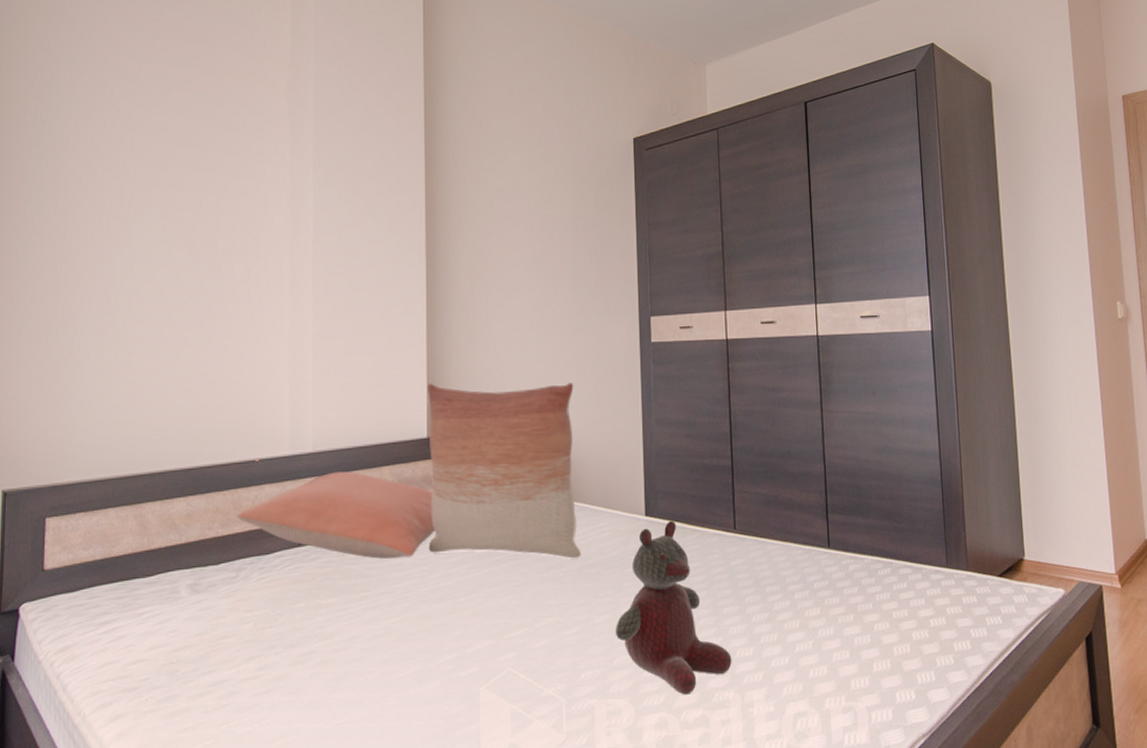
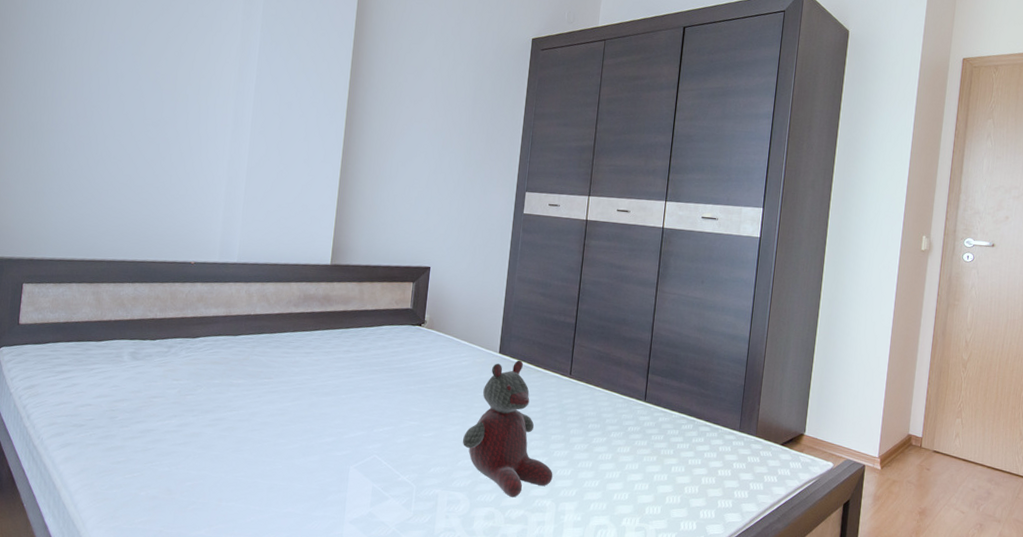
pillow: present [237,471,436,559] -> none [172,281,330,357]
pillow: present [427,382,581,559] -> none [321,220,455,379]

